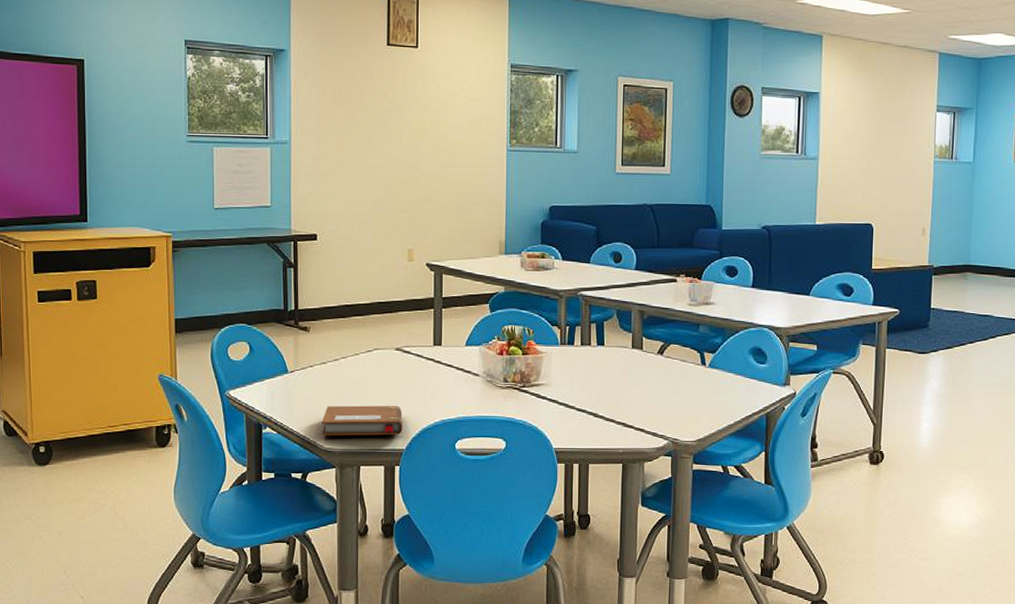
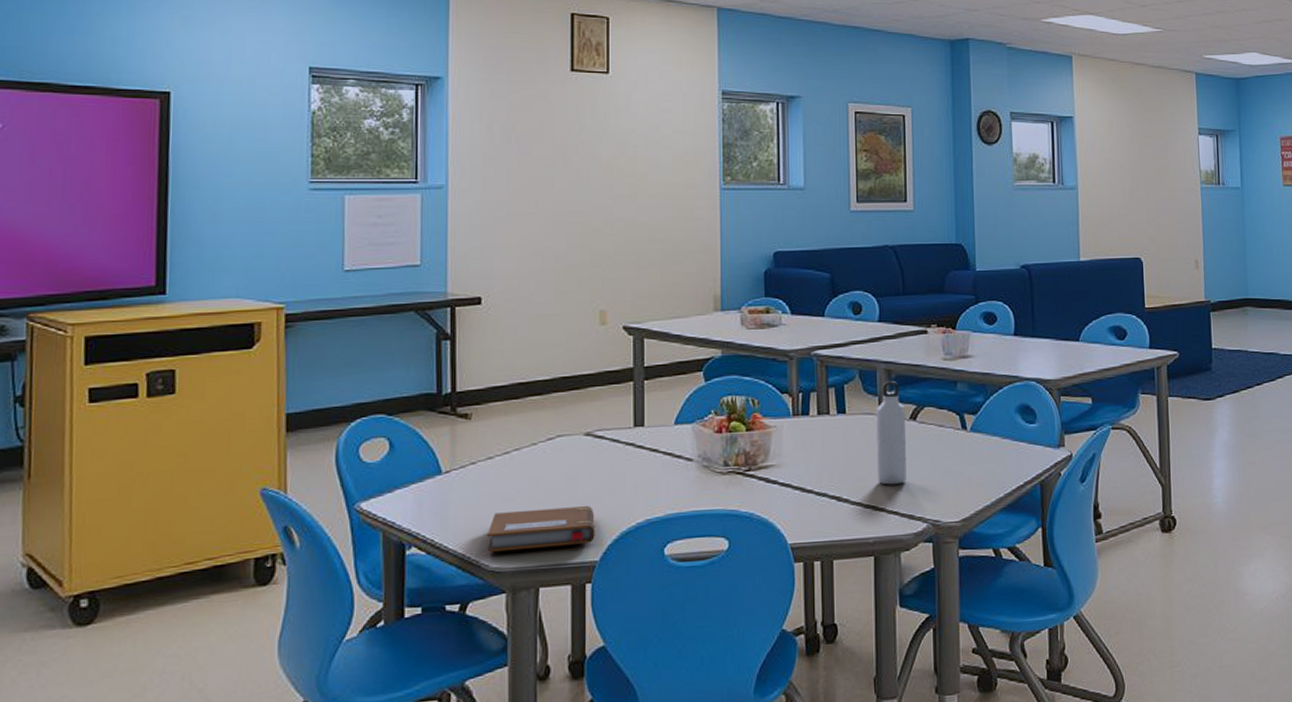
water bottle: none [628,320,654,407] -> present [876,380,907,485]

